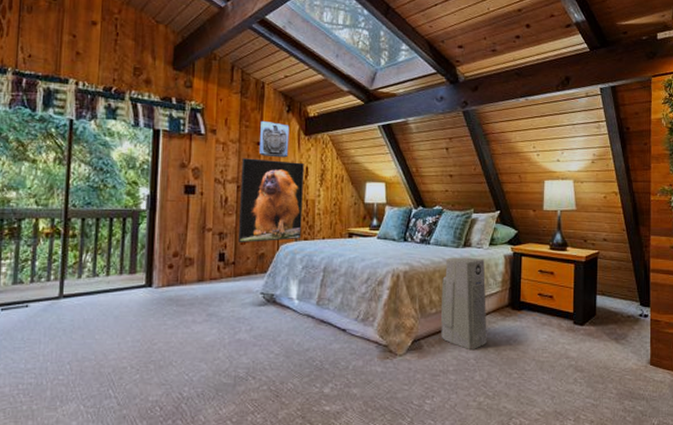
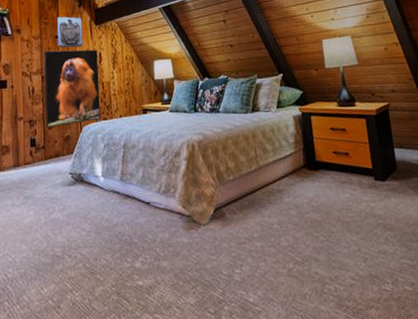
air purifier: present [441,257,487,351] -> none [236,121,288,215]

